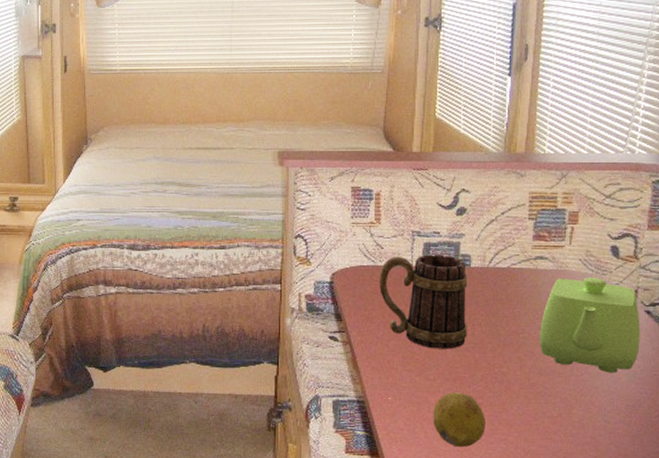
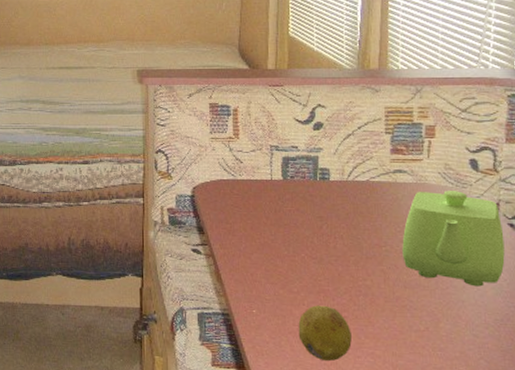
mug: present [379,254,468,349] -> none [240,168,329,262]

